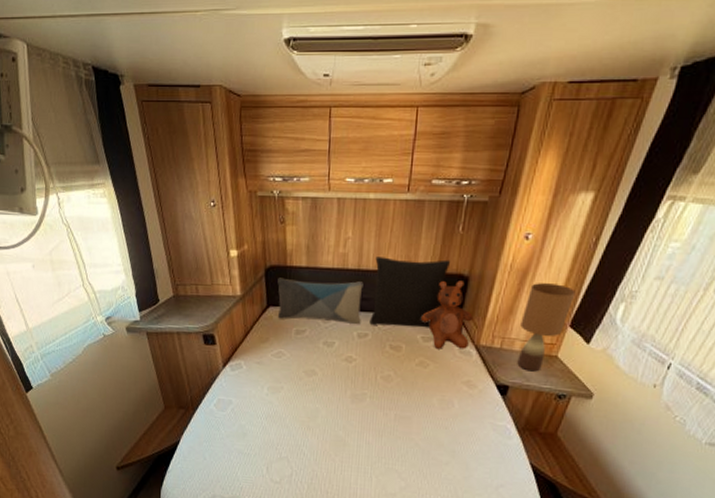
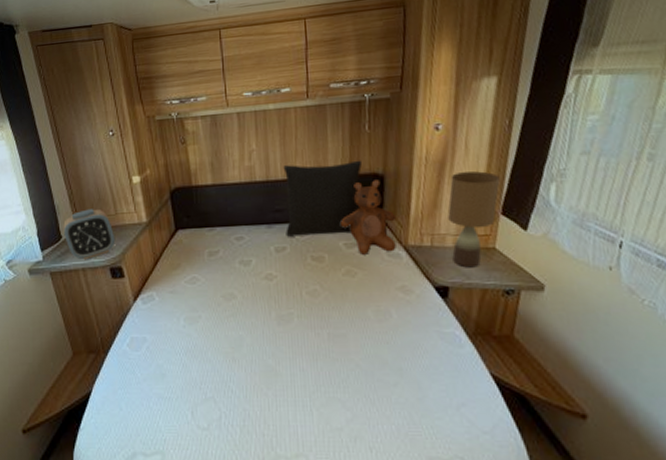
alarm clock: none [161,276,210,325] -> present [63,209,116,260]
pillow: present [277,277,364,324] -> none [184,193,277,242]

